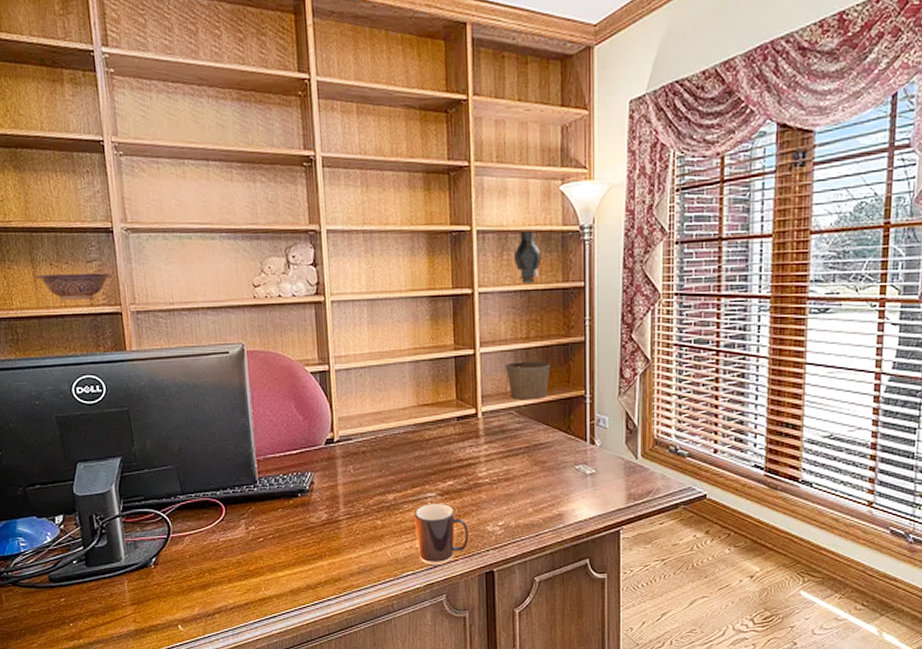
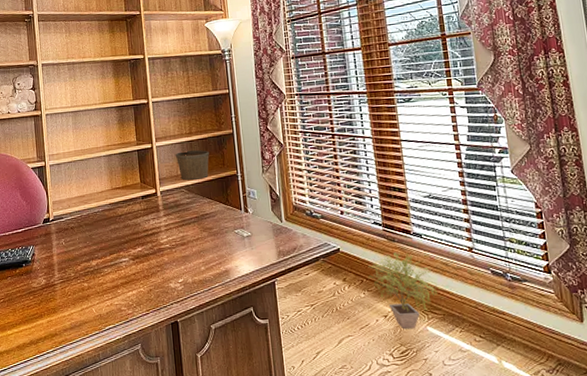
mug: present [414,503,470,565] -> none [112,266,157,319]
vase: present [513,231,541,283] -> none [175,56,196,93]
potted plant: none [737,501,825,593] -> present [368,251,441,330]

